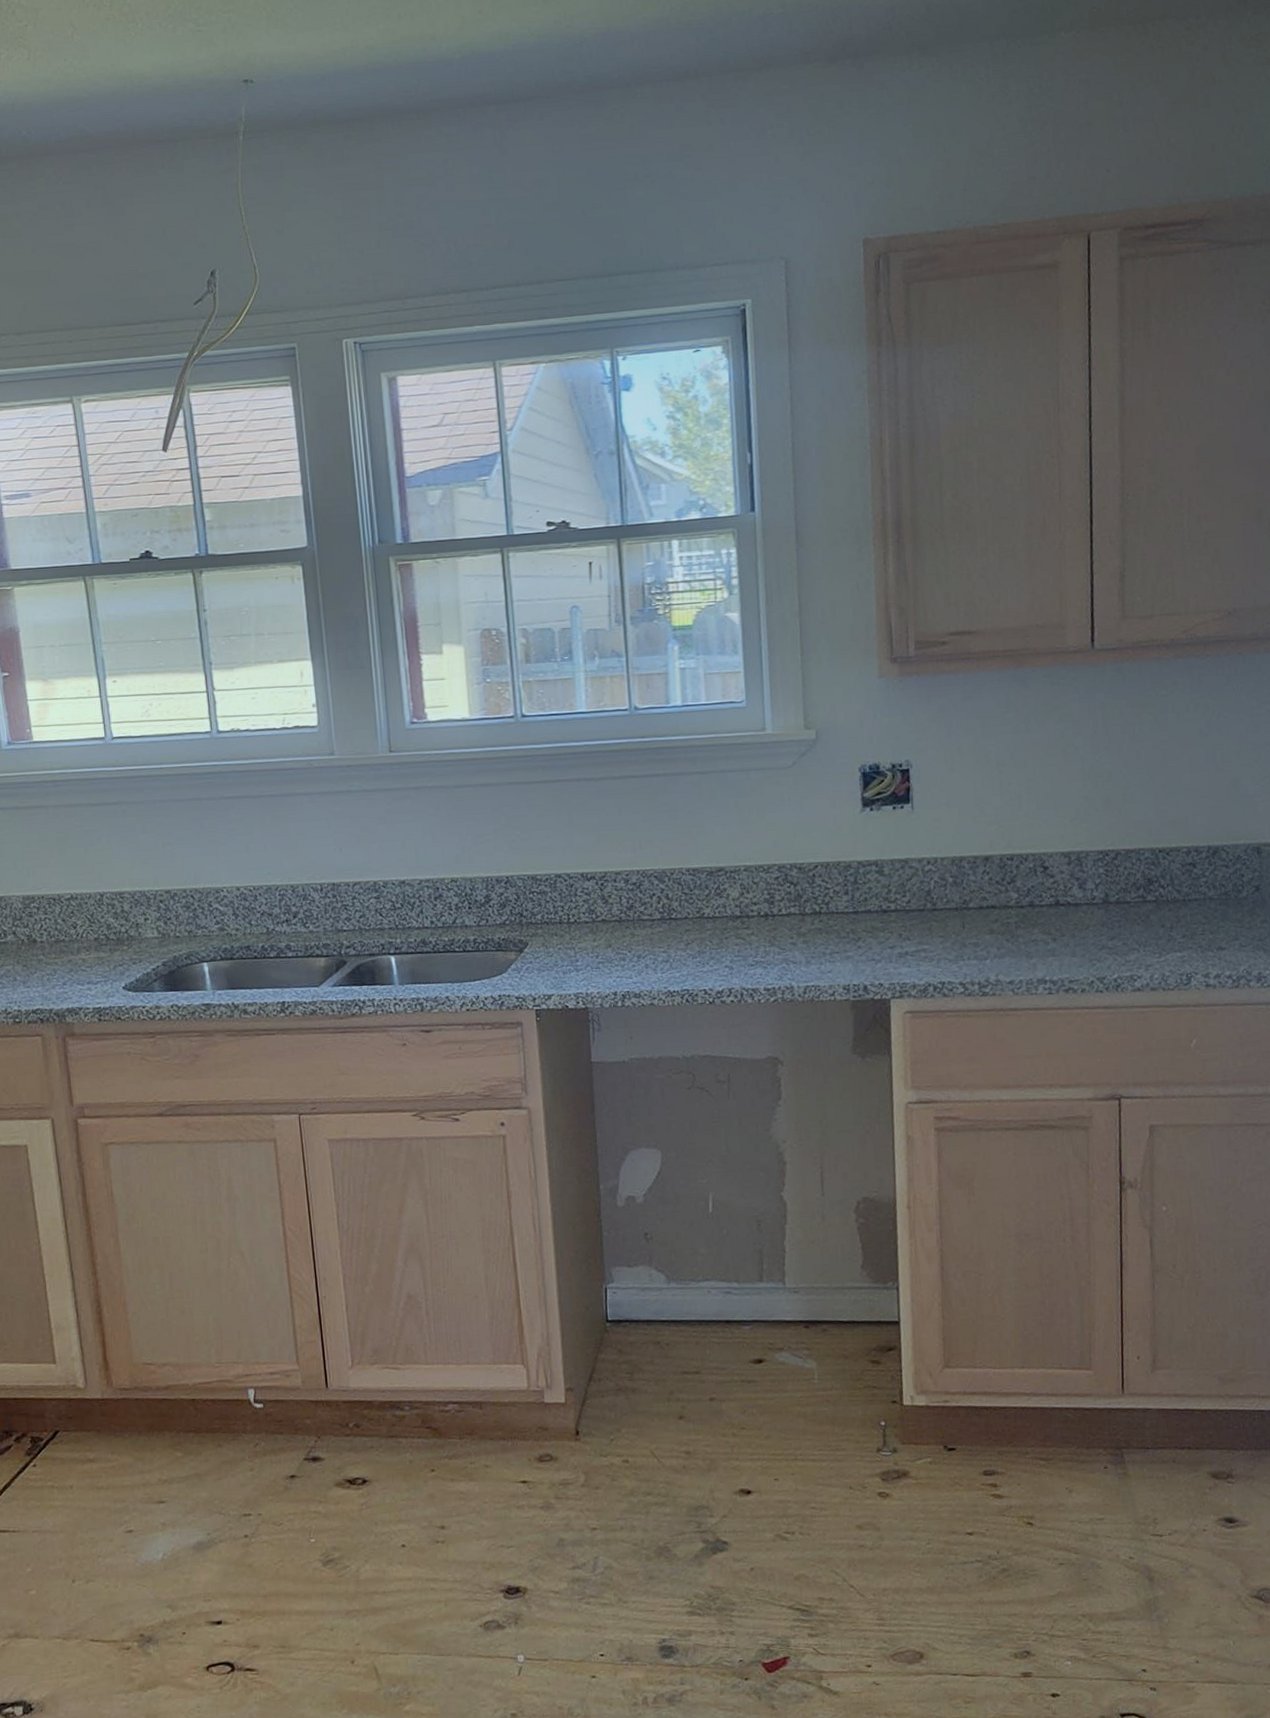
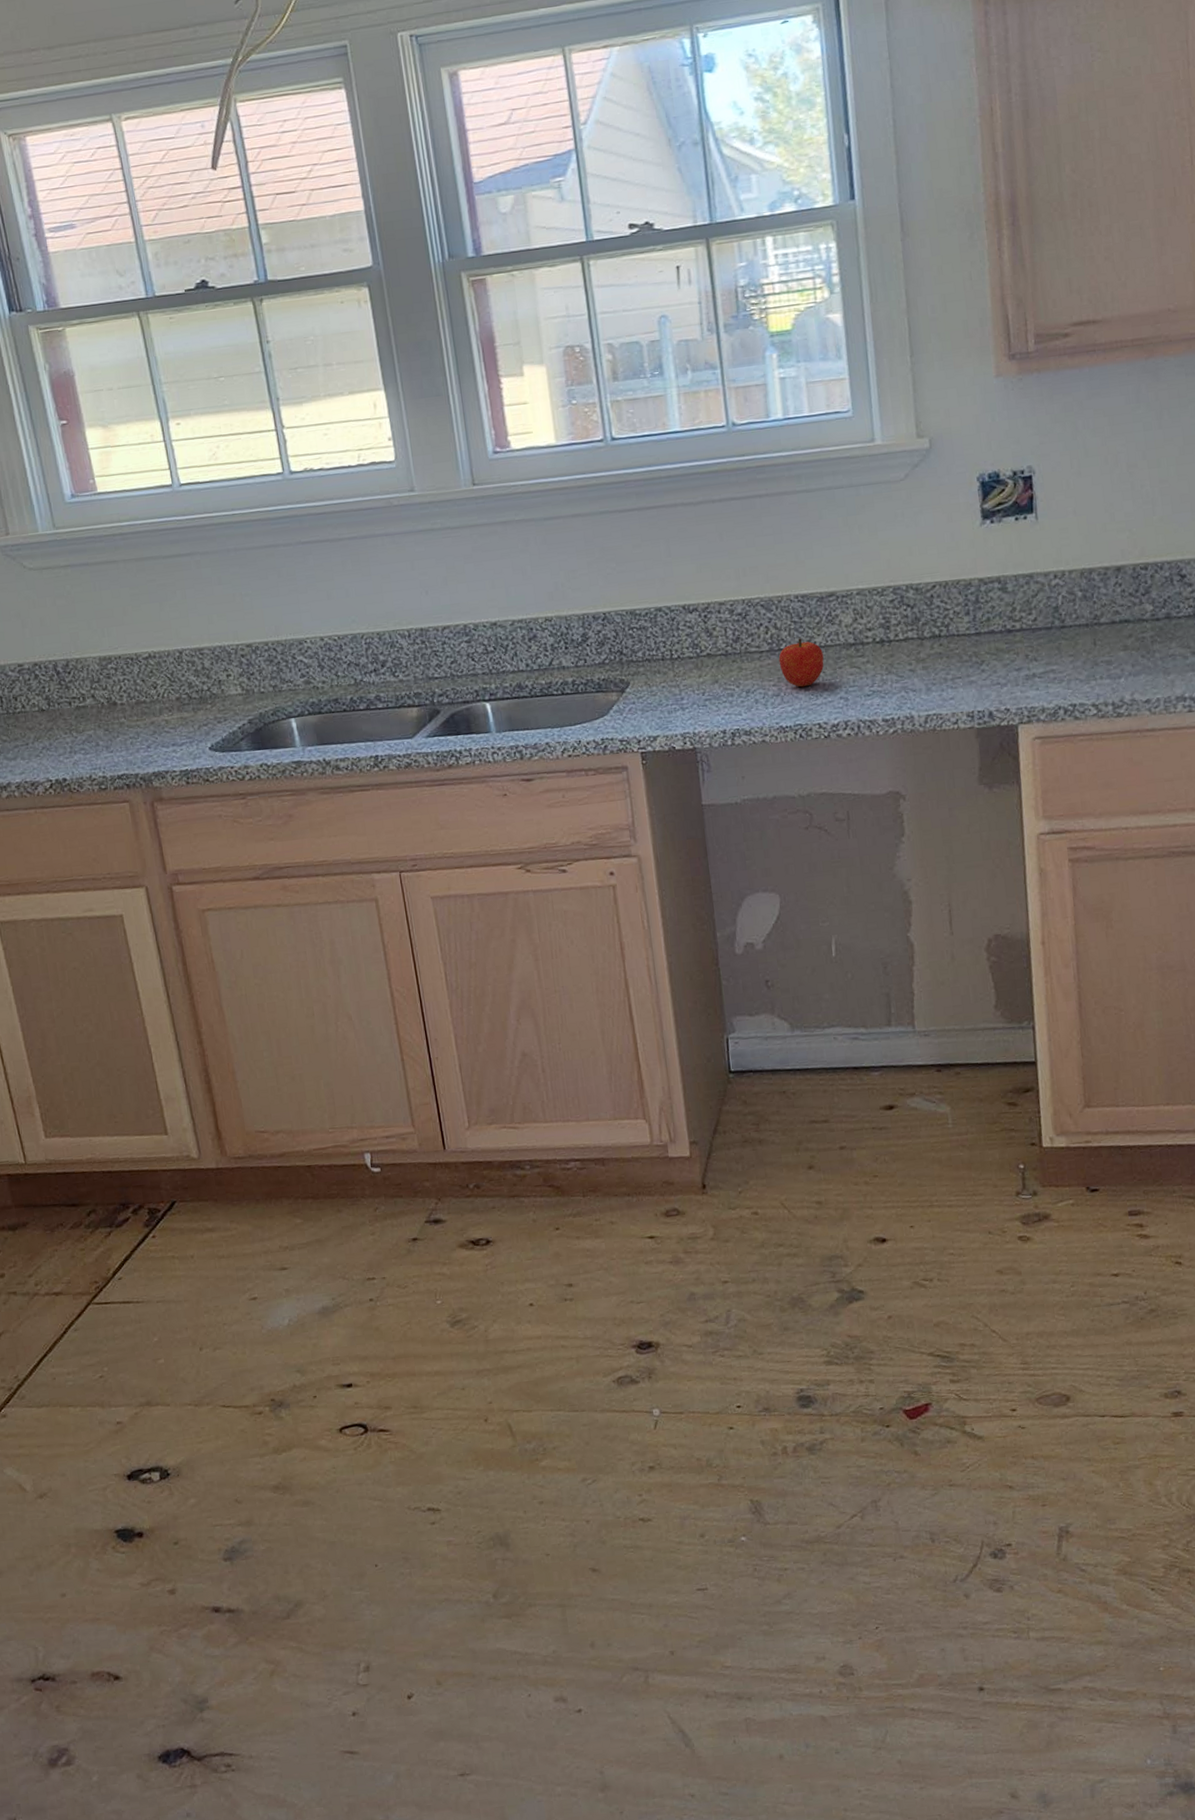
fruit: none [669,908,712,955] -> present [778,638,824,687]

